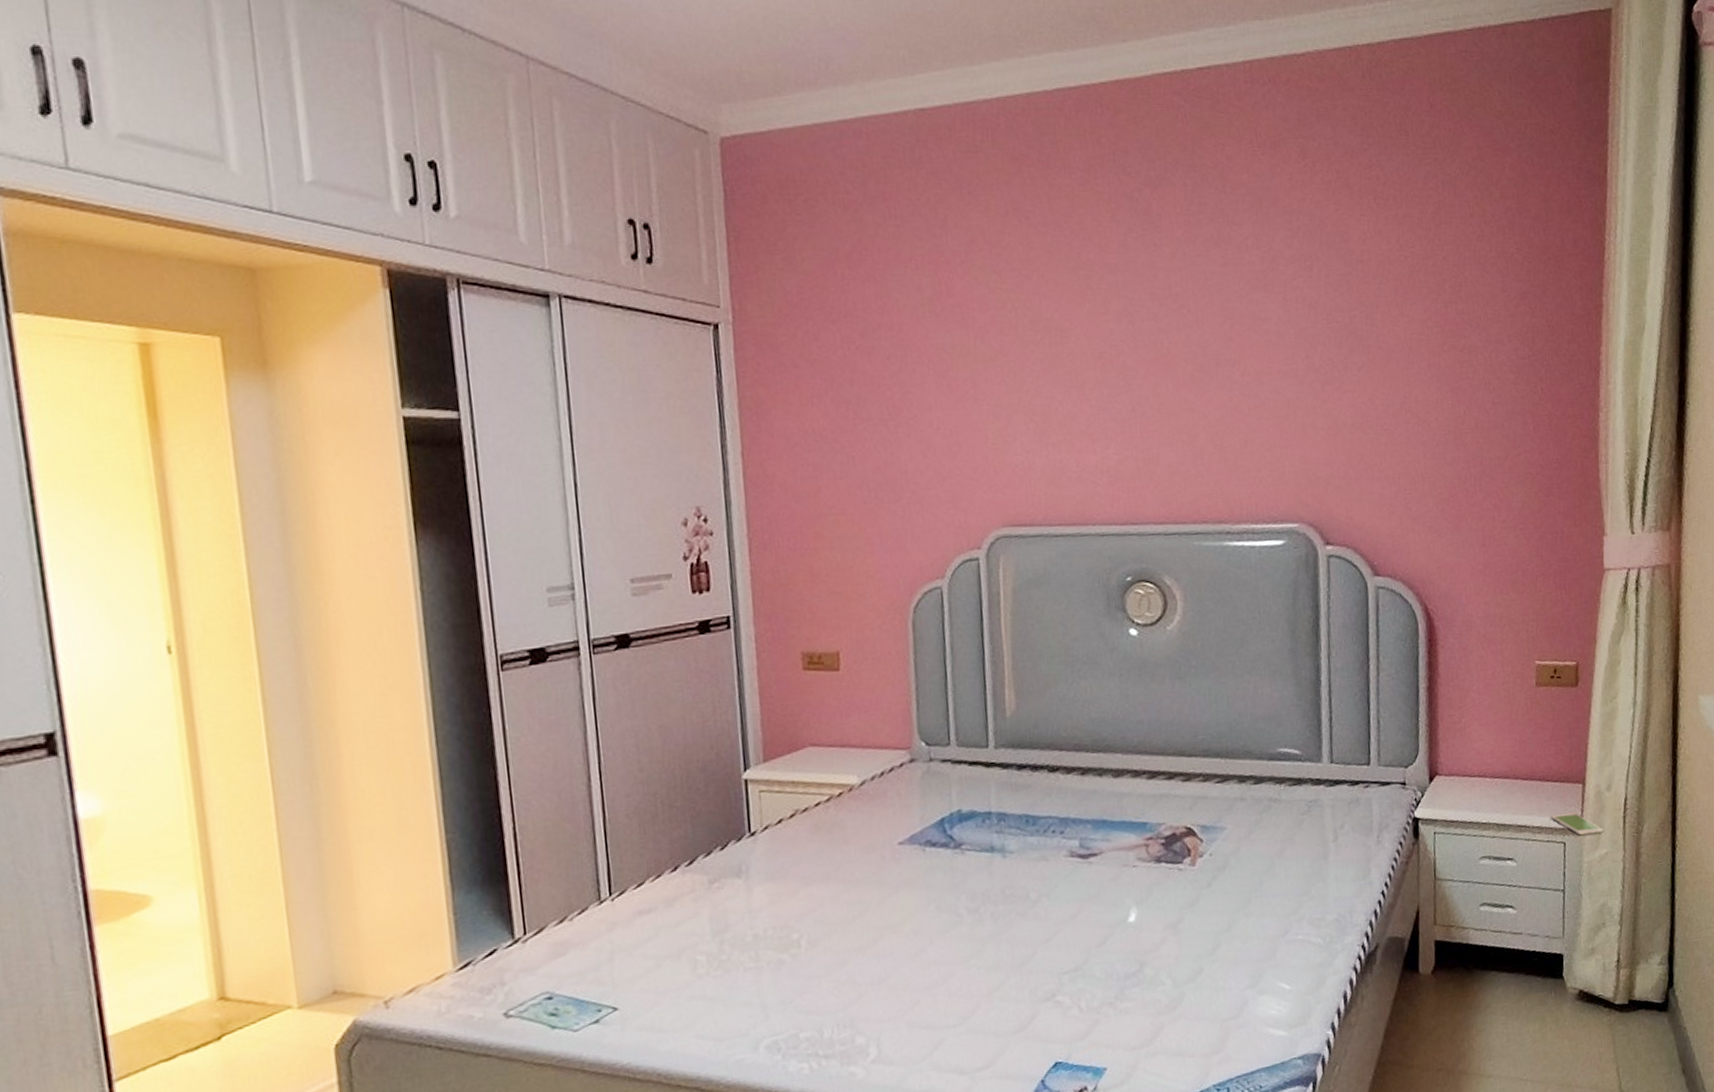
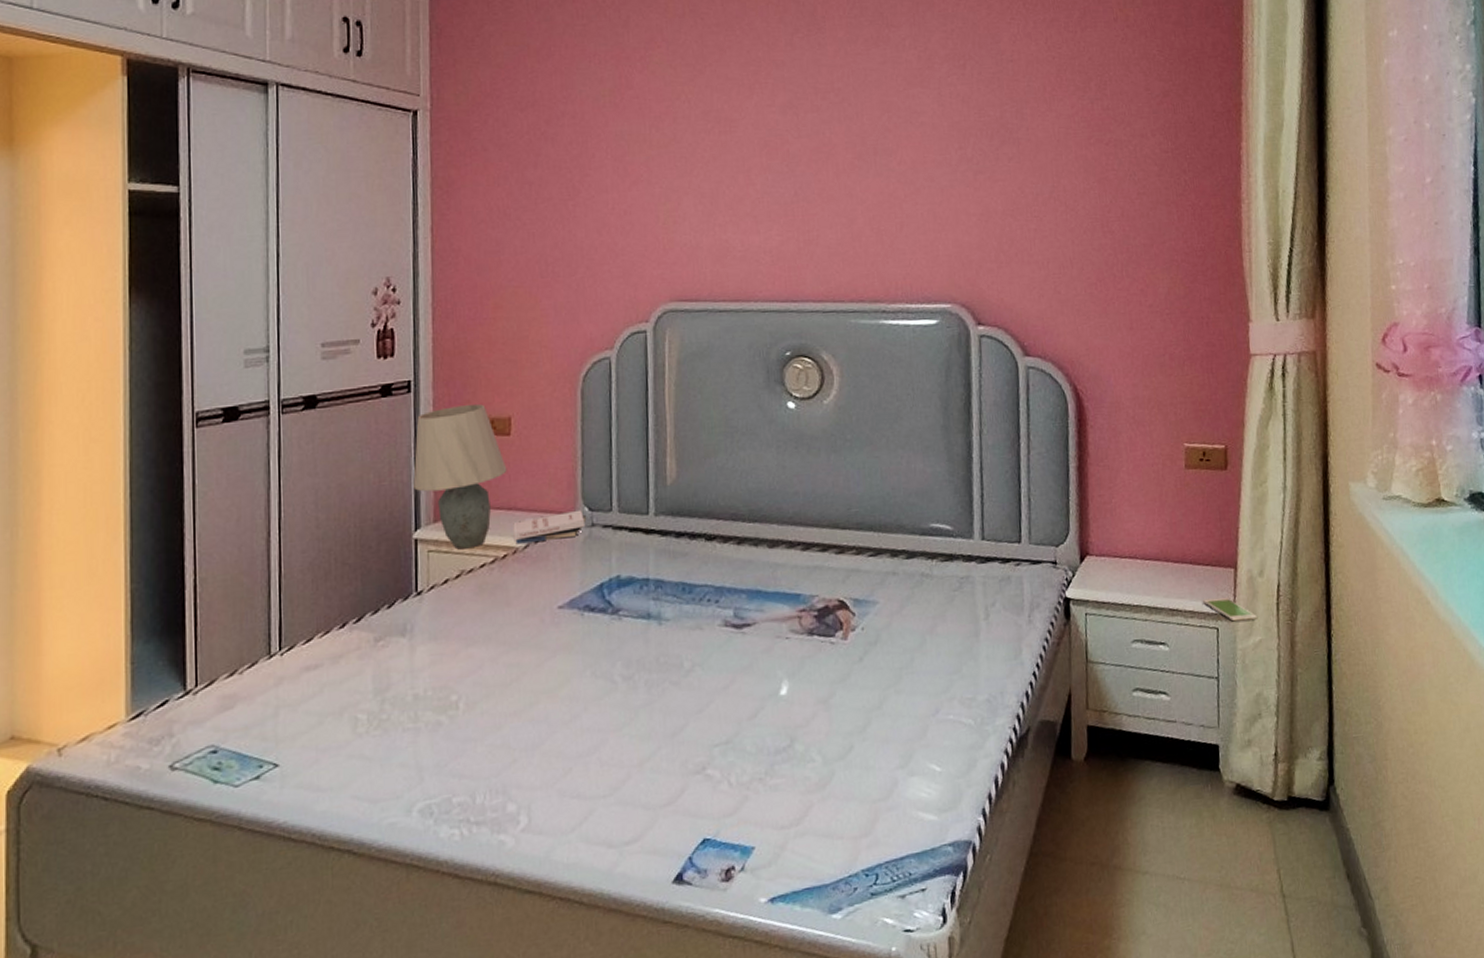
table lamp: none [739,639,838,789] -> present [413,404,507,550]
books: none [847,744,924,782] -> present [513,509,587,544]

